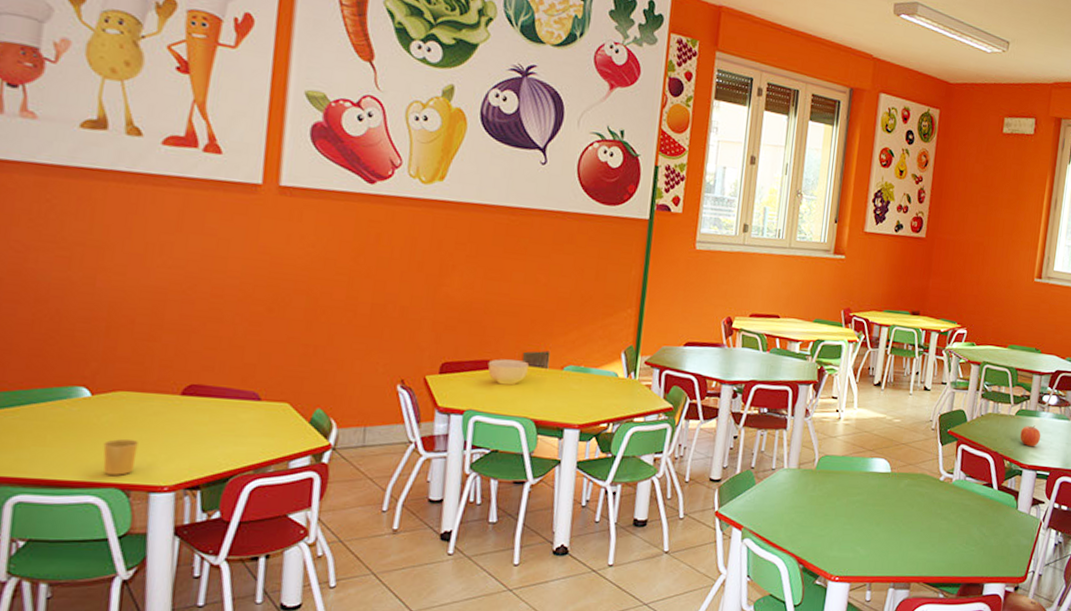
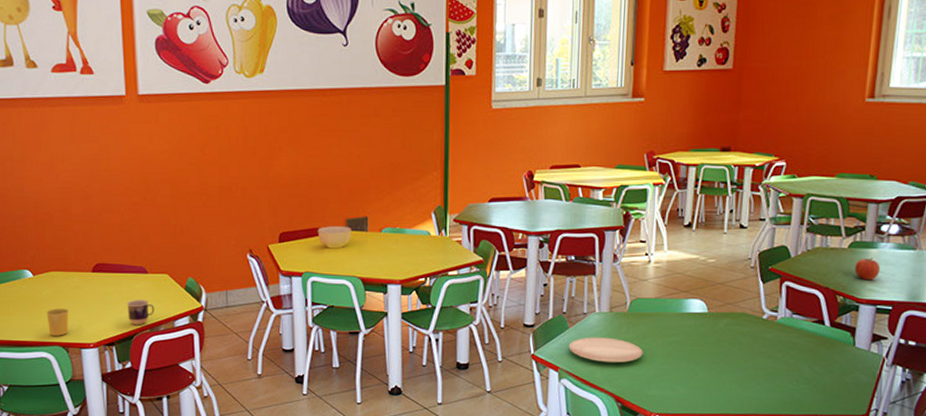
cup: none [225,432,264,465] -> present [127,299,154,326]
plate: none [754,494,828,523] -> present [568,337,643,364]

